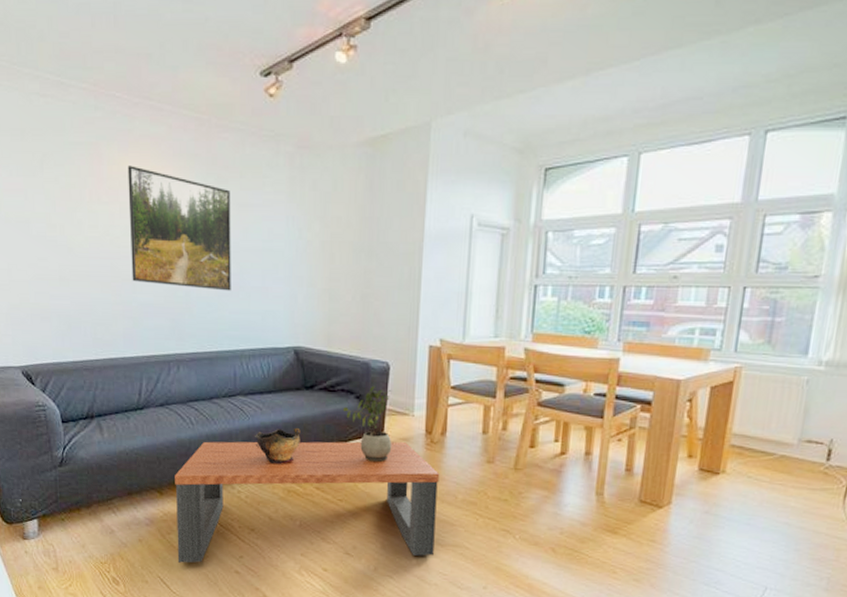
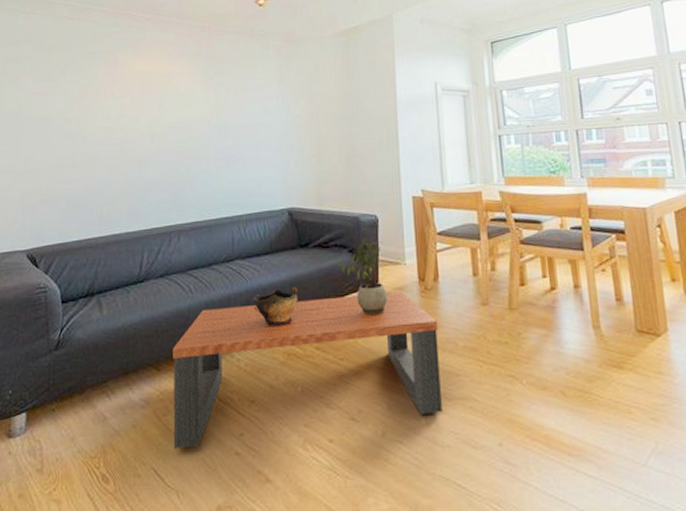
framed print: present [127,166,231,291] -> none [138,66,229,164]

